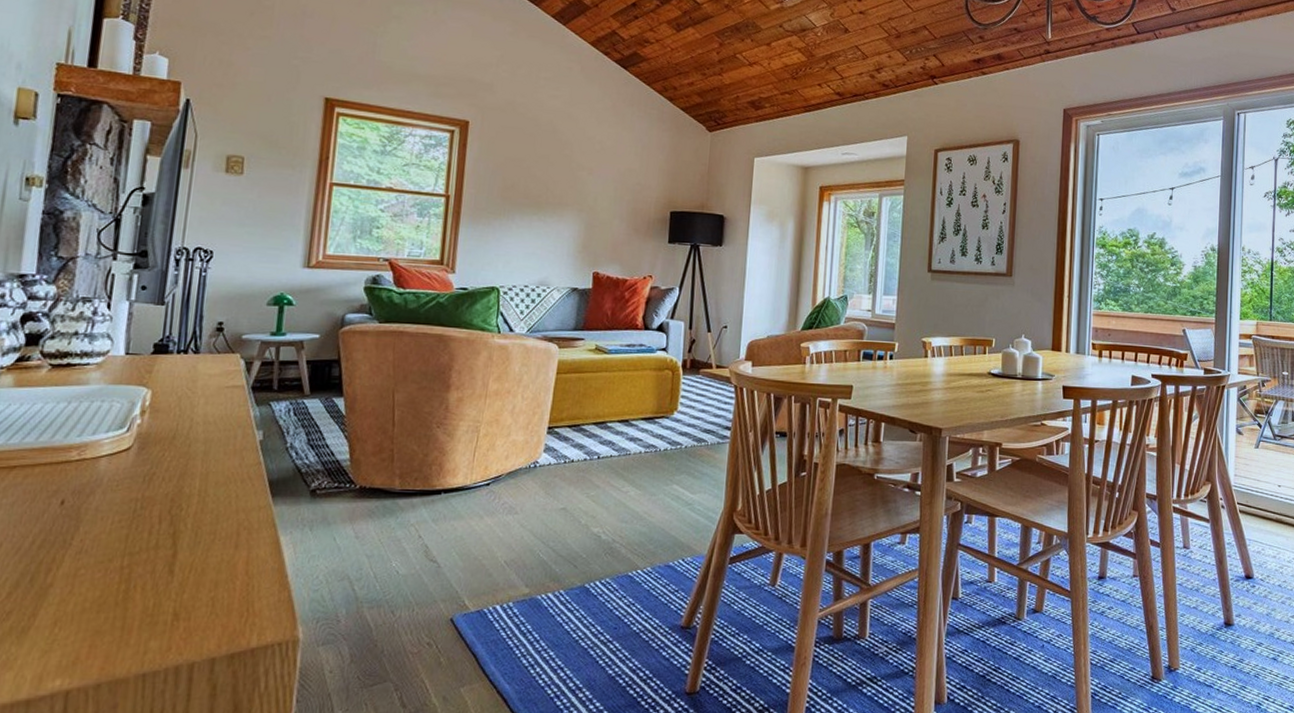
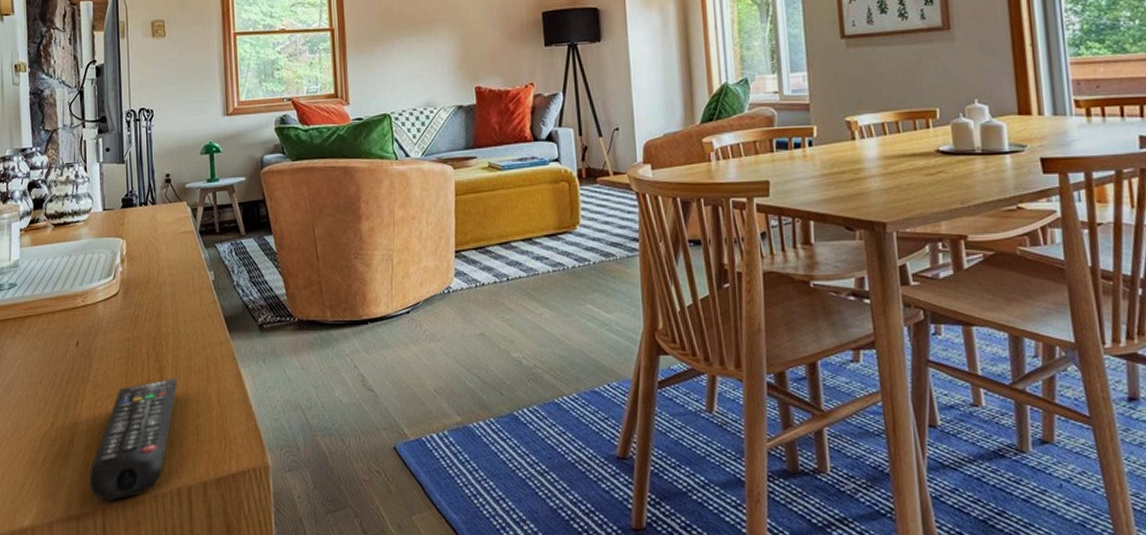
remote control: none [51,544,195,682] -> present [89,378,177,500]

